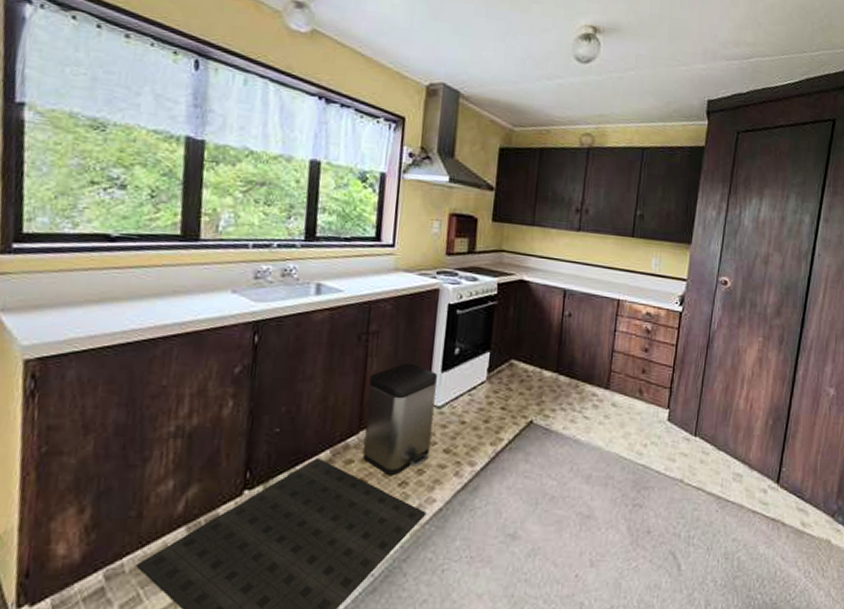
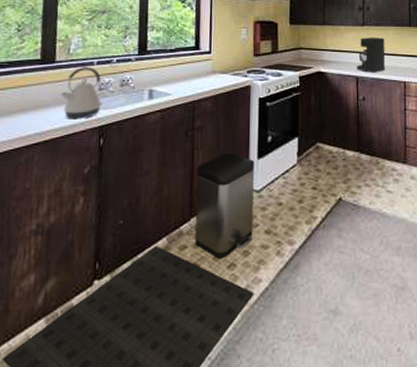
kettle: none [206,249,259,311] -> present [60,67,103,119]
coffee maker: none [565,244,602,287] -> present [356,37,386,73]

